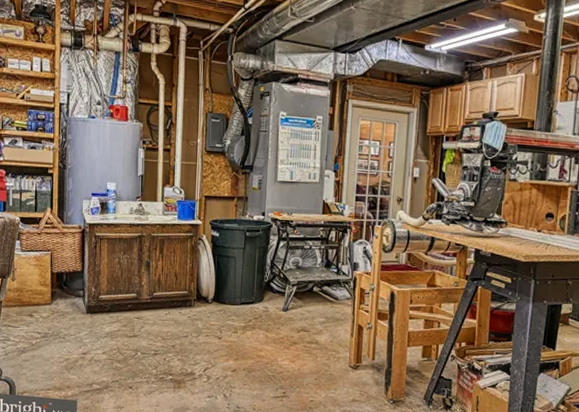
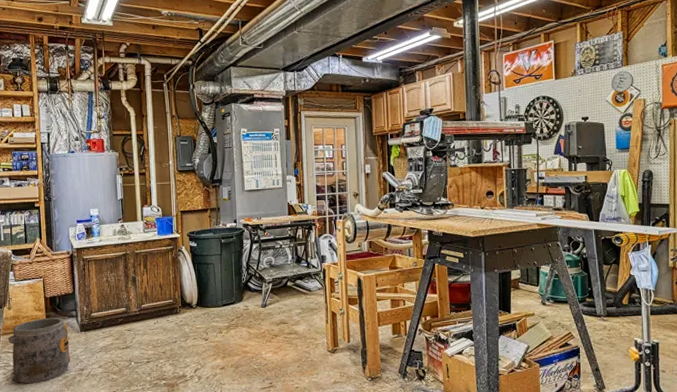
bucket: none [9,294,74,362] -> present [8,317,71,384]

